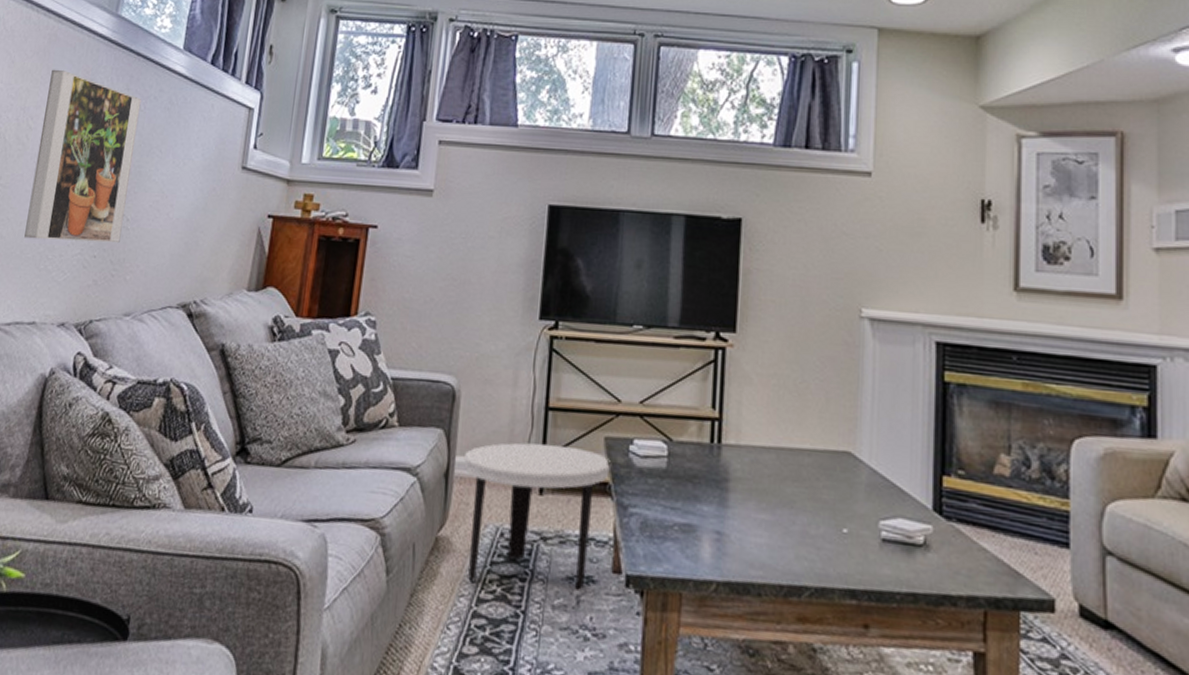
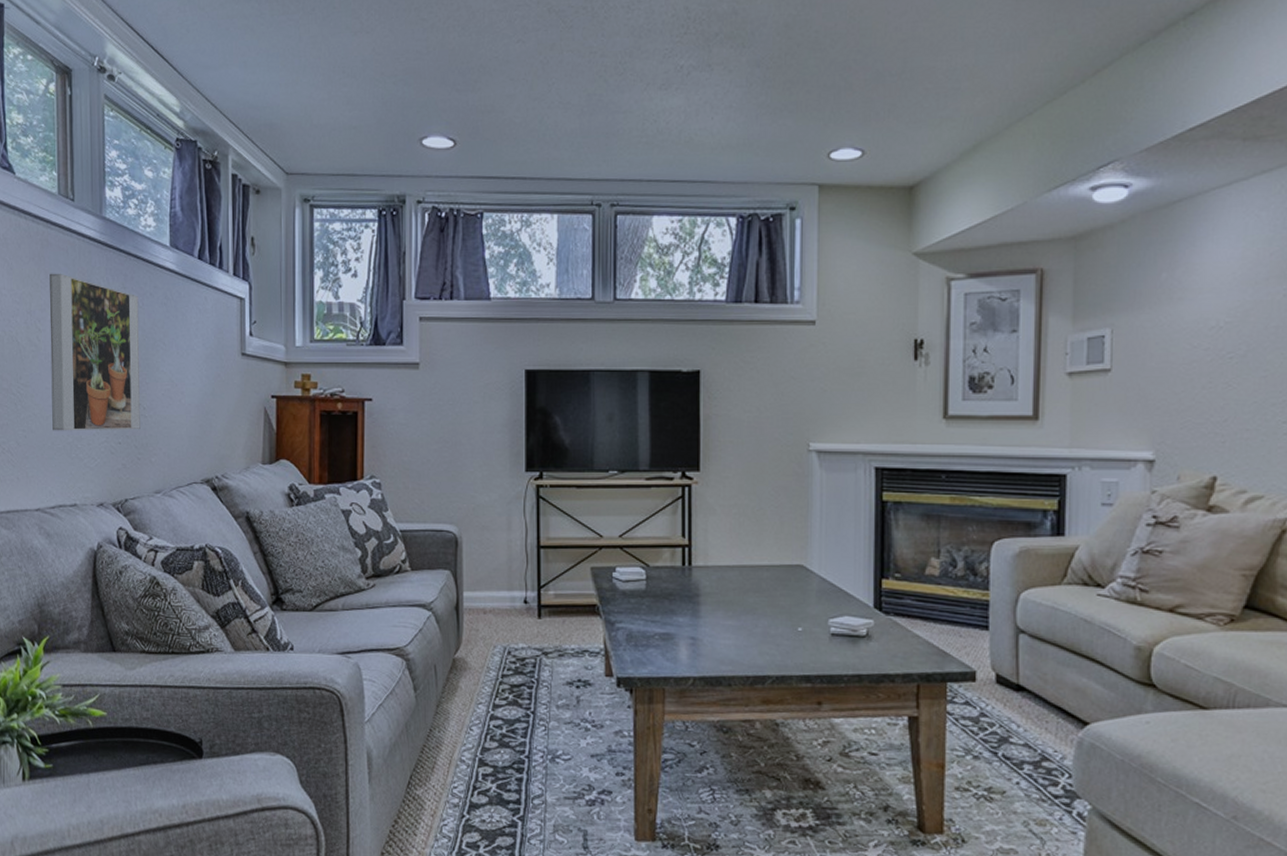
side table: present [463,442,612,590] -> none [470,576,599,693]

